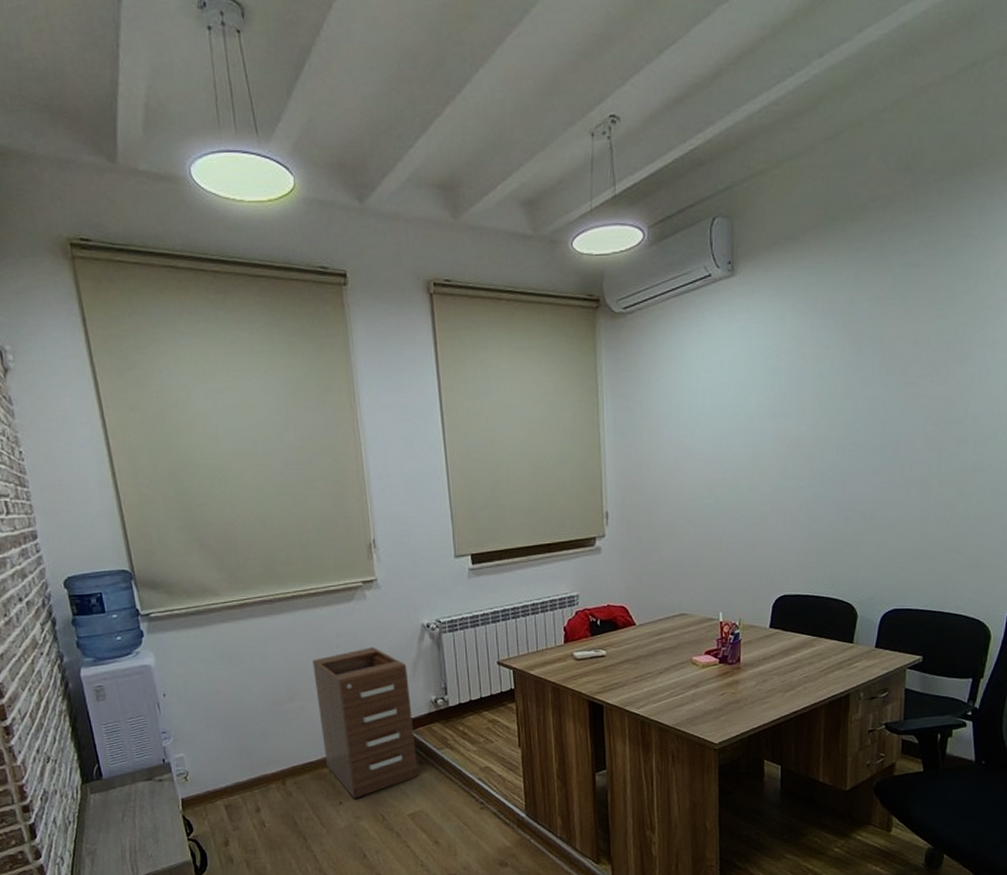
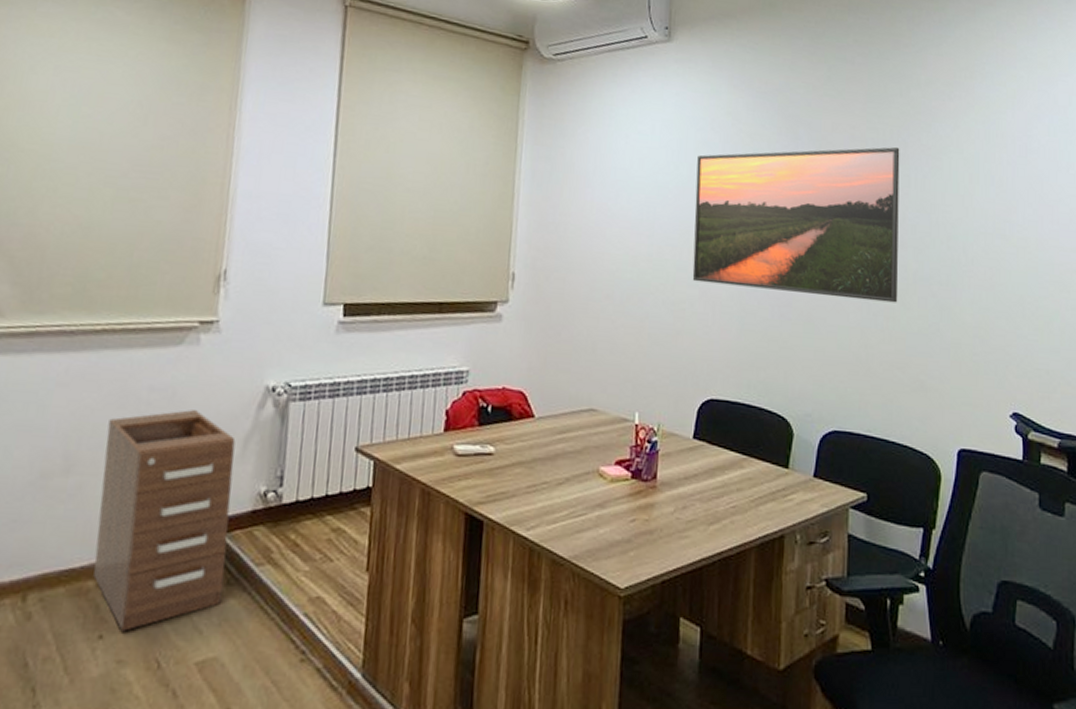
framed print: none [764,345,965,499] -> present [692,146,900,303]

